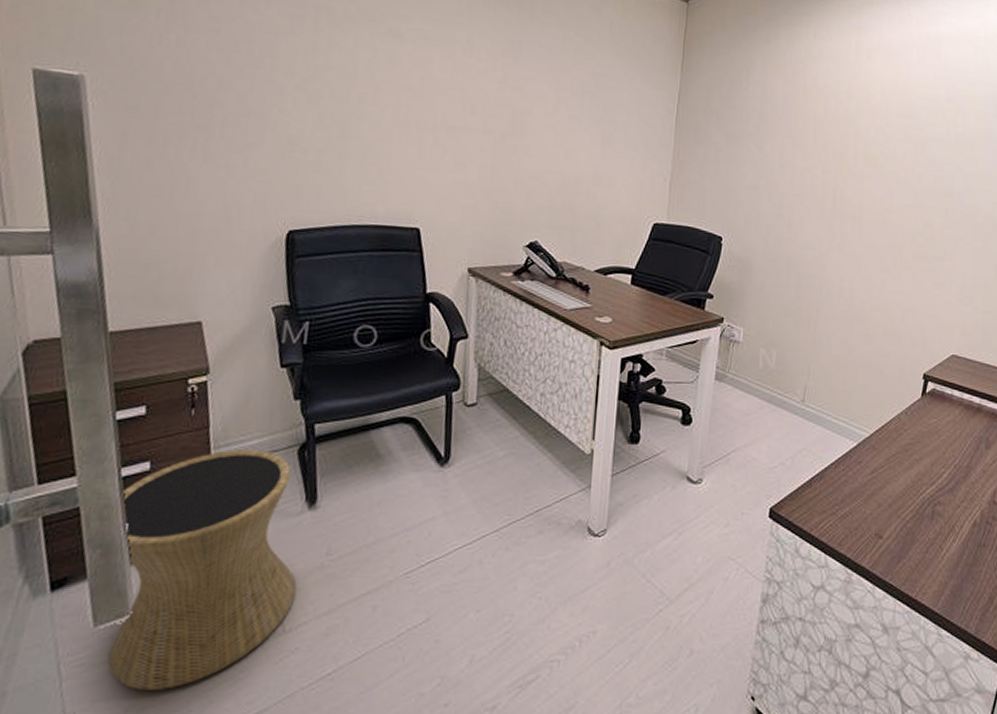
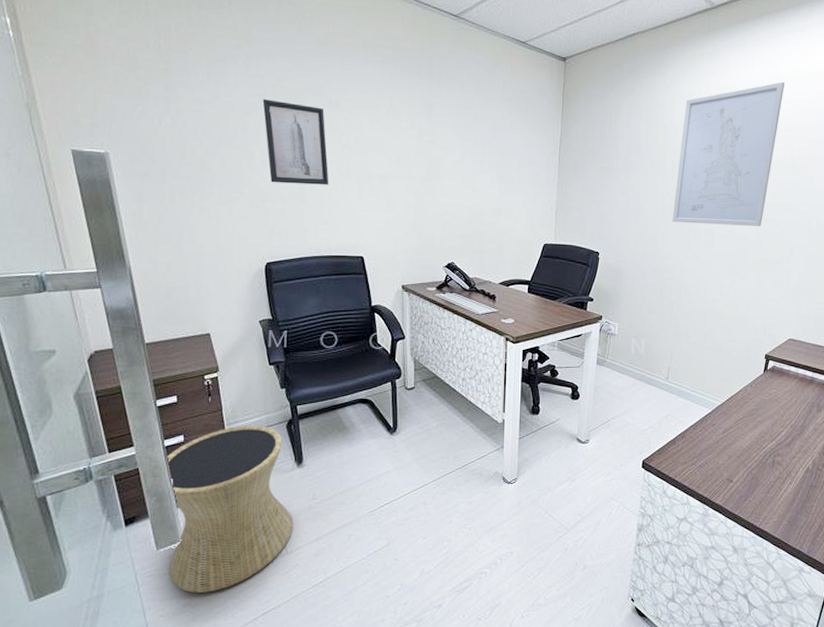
wall art: none [301,20,382,135] -> present [262,98,329,185]
wall art: none [812,44,947,215] -> present [672,82,785,226]

